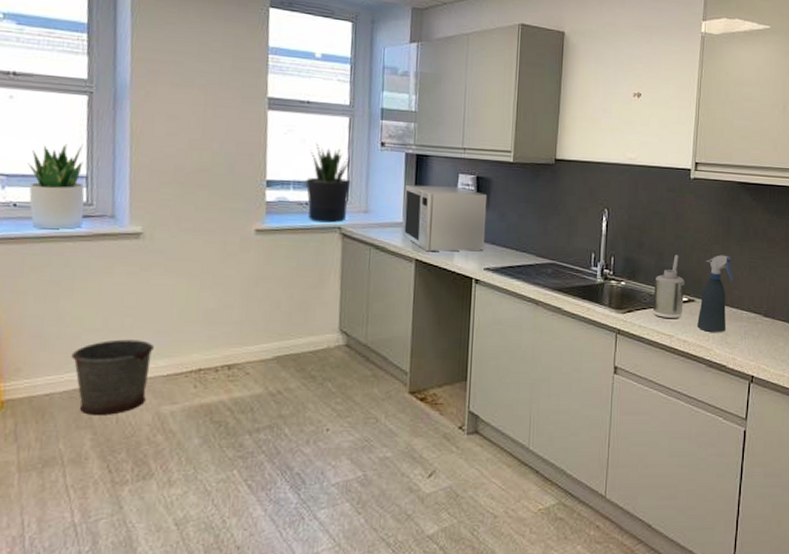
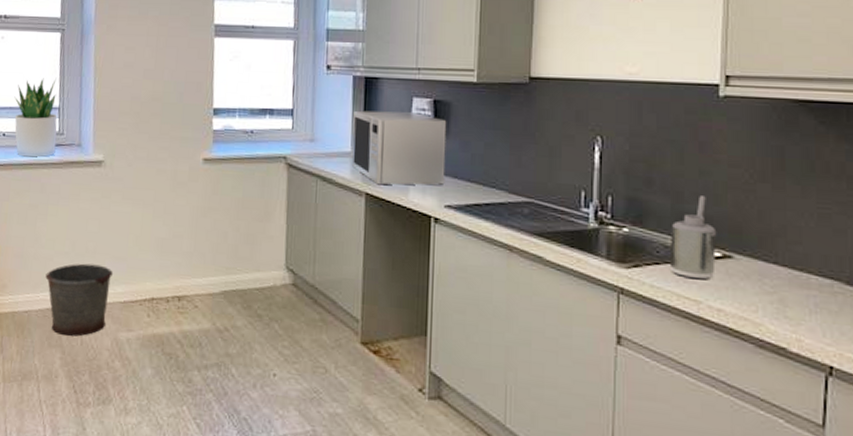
planter: present [306,143,351,223] -> none [251,69,296,152]
spray bottle: present [697,255,734,333] -> none [738,197,795,303]

